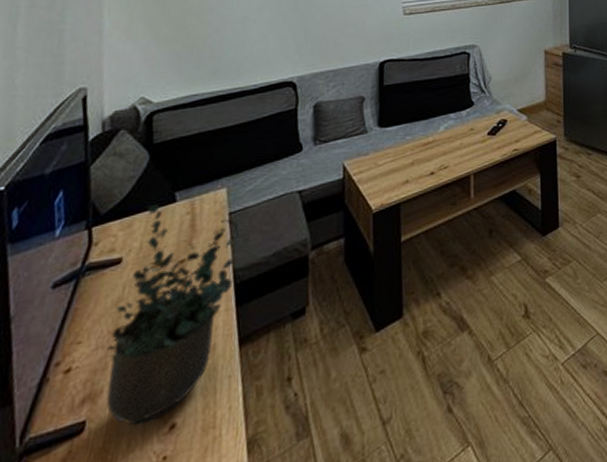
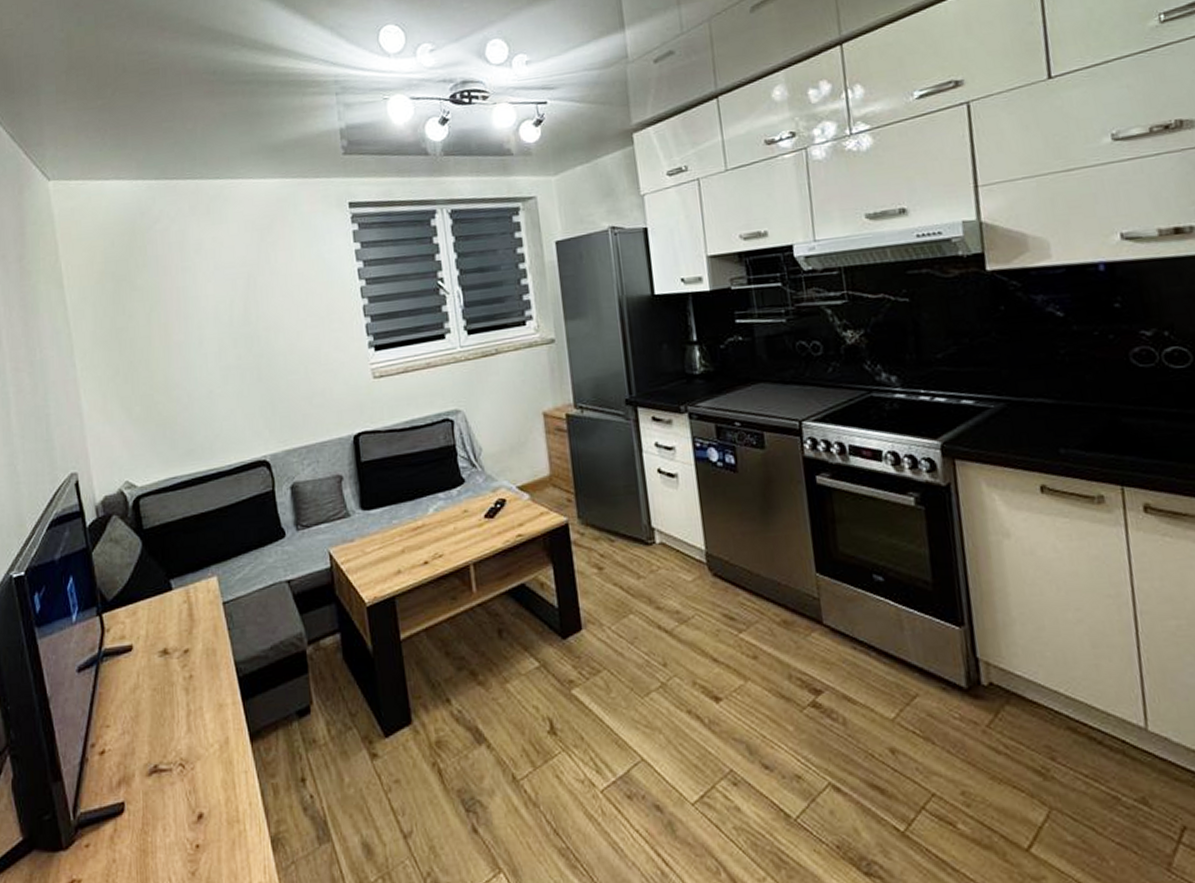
potted plant: present [106,204,234,426] -> none [132,592,236,811]

